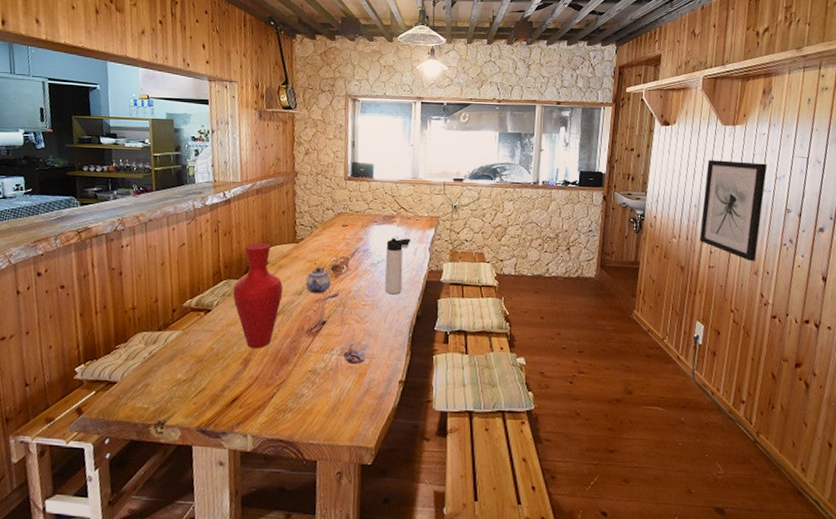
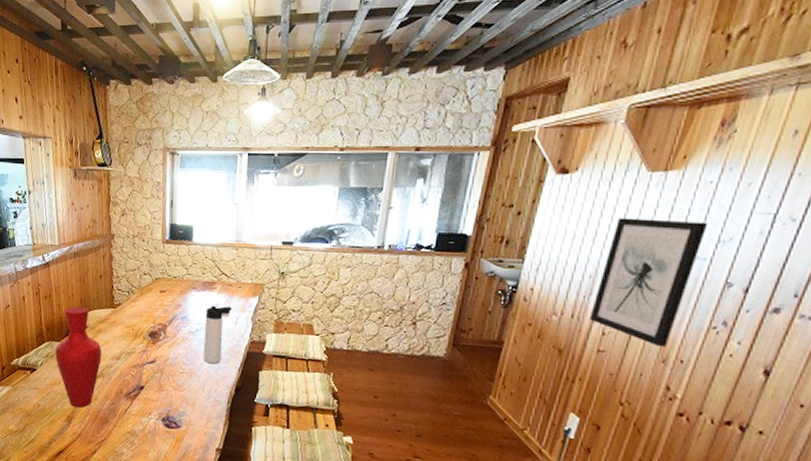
teapot: present [305,267,332,294] -> none [123,333,149,360]

